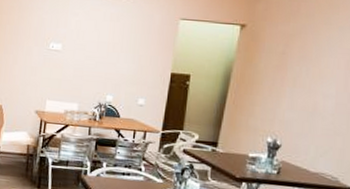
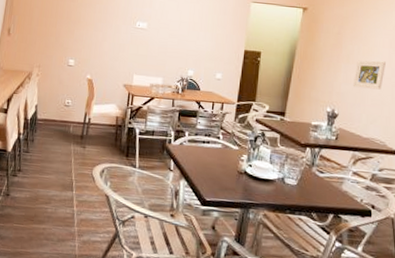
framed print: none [300,84,341,118] -> present [353,60,386,90]

